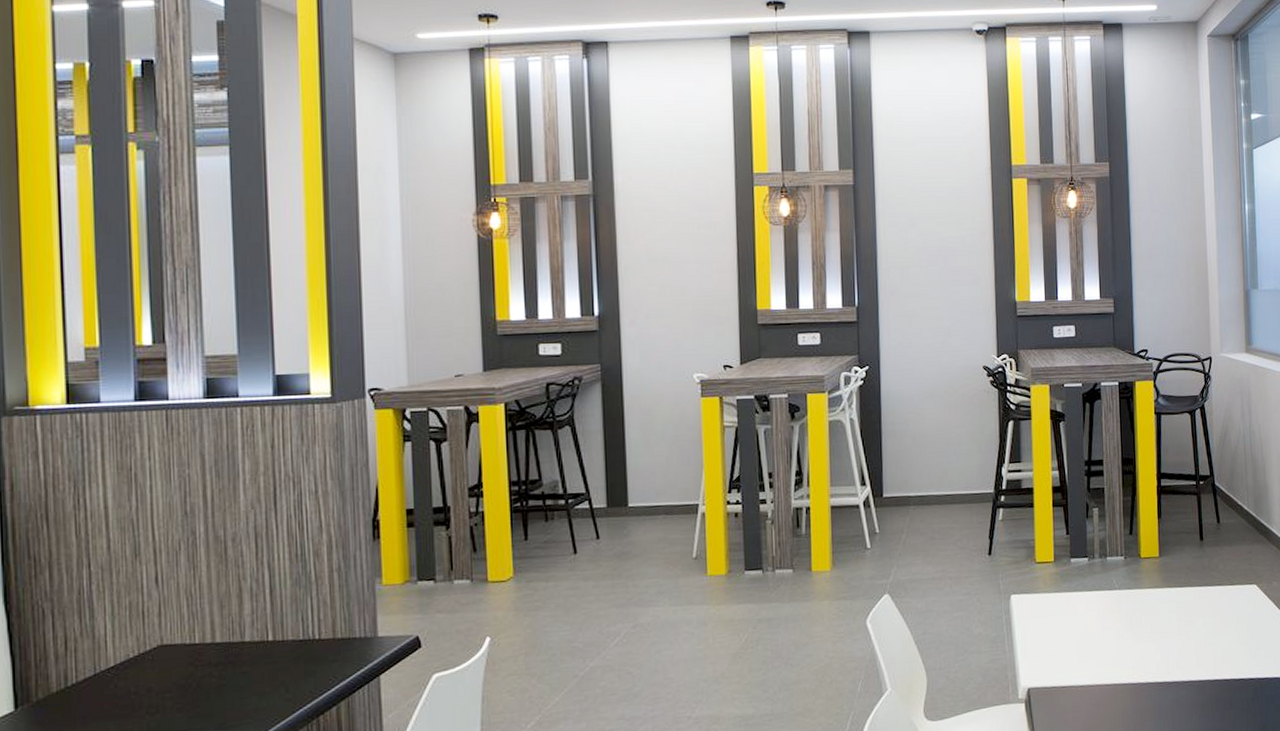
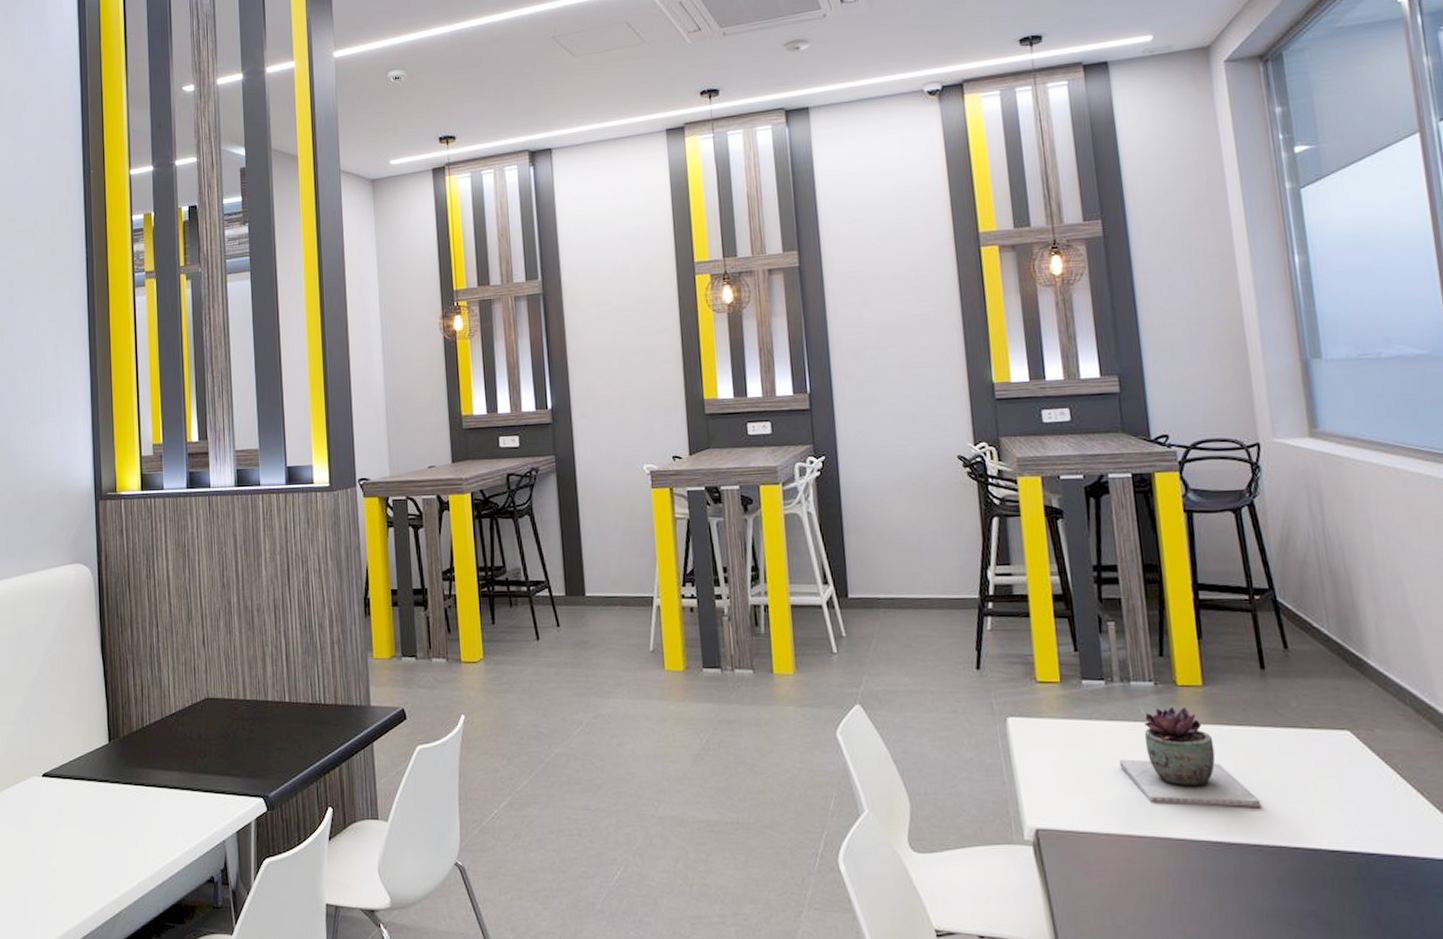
succulent plant: none [1095,575,1194,656] -> present [1119,706,1261,807]

